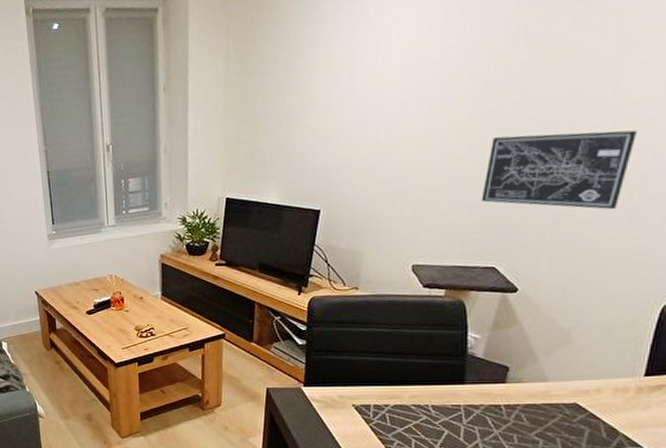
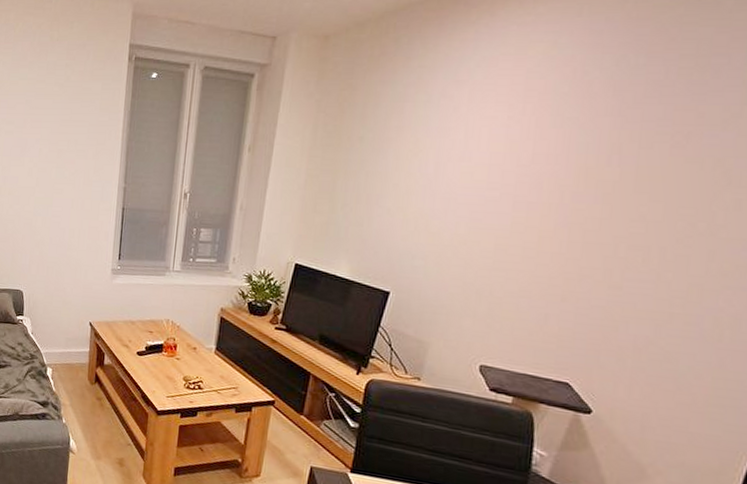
wall art: present [481,130,638,210] -> none [560,250,733,346]

